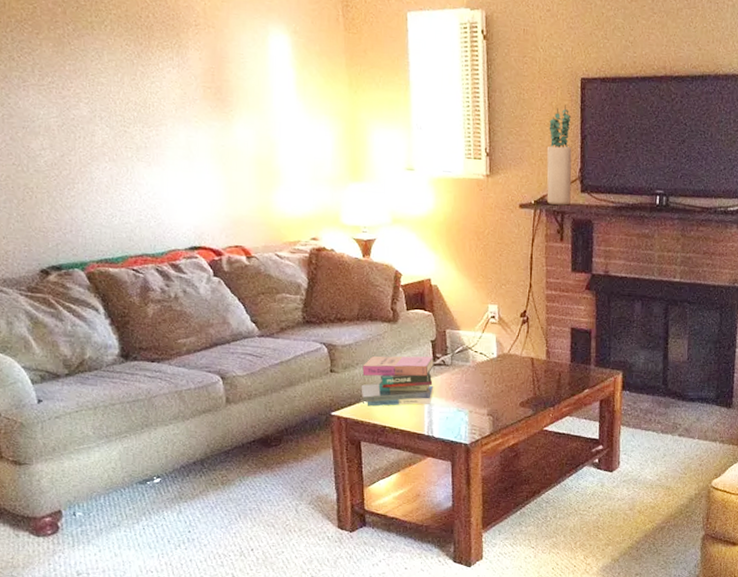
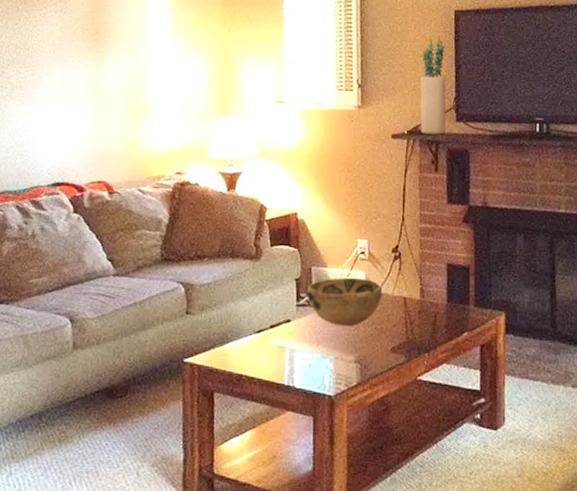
books: present [361,356,435,407] -> none [217,295,298,352]
decorative bowl: none [441,339,512,384] -> present [306,277,383,327]

